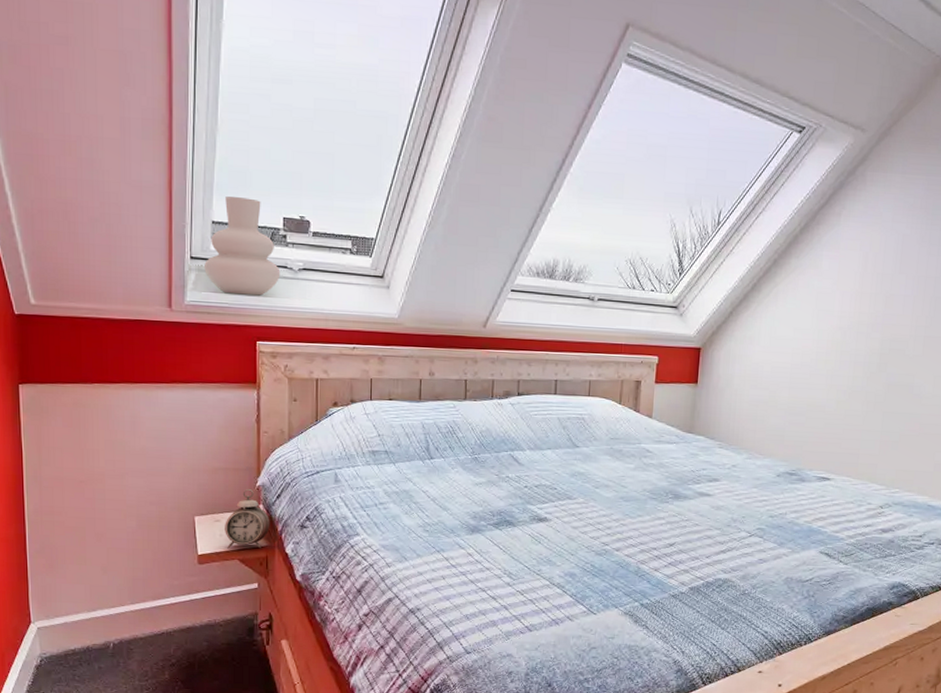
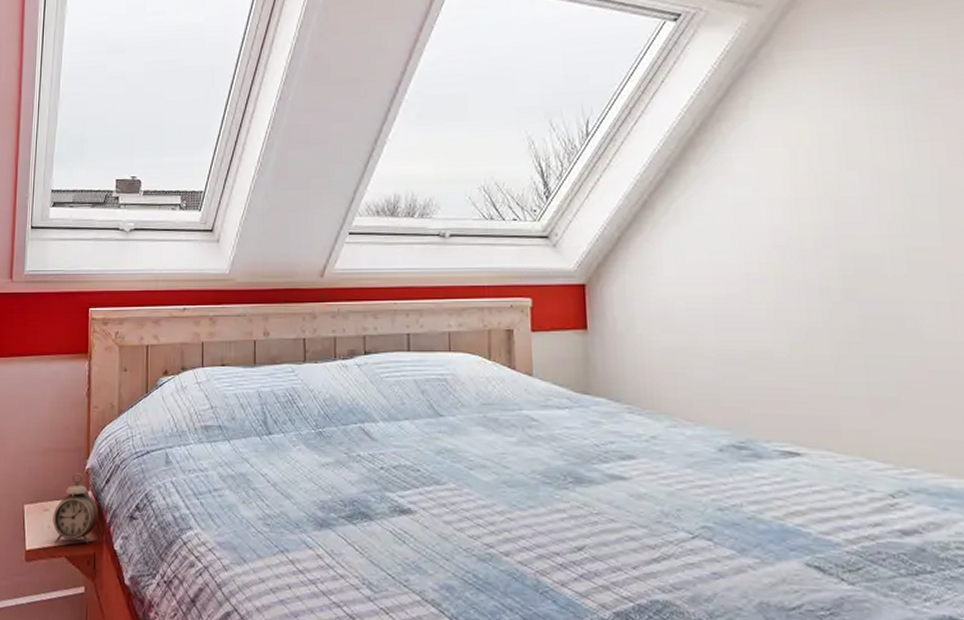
vase: present [204,196,281,296] -> none [43,164,113,261]

